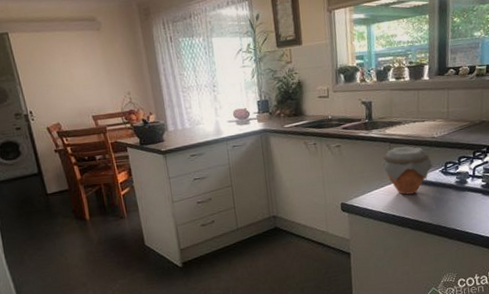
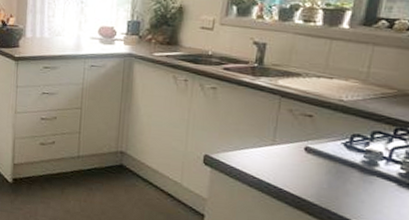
jar: present [382,146,434,195] -> none [266,103,335,164]

